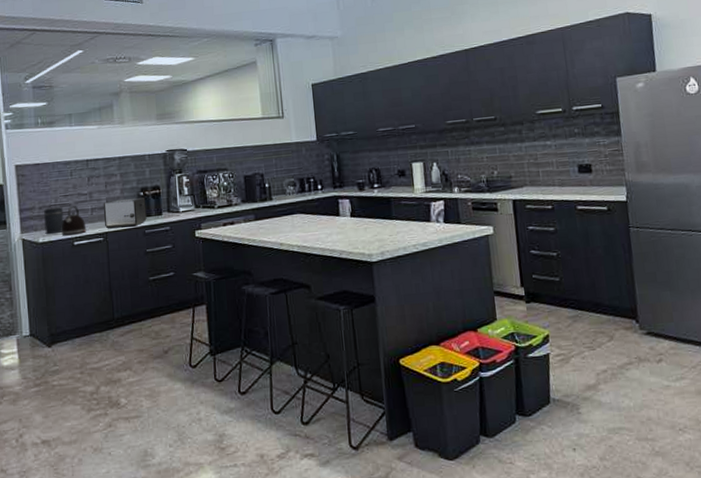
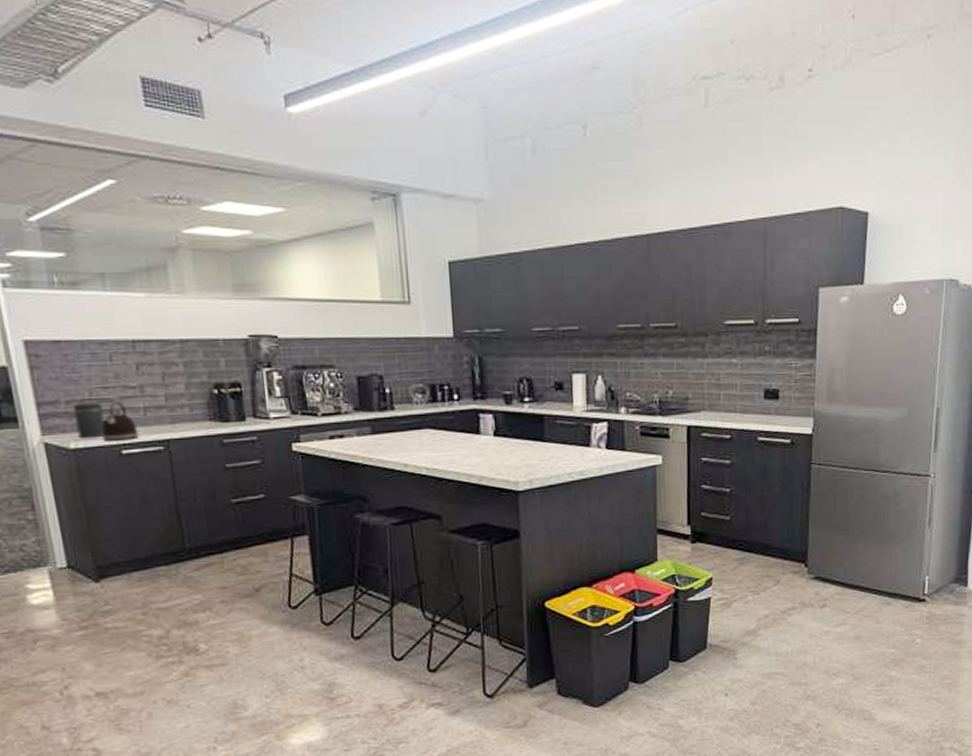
toaster: present [103,197,147,229] -> none [160,395,225,435]

